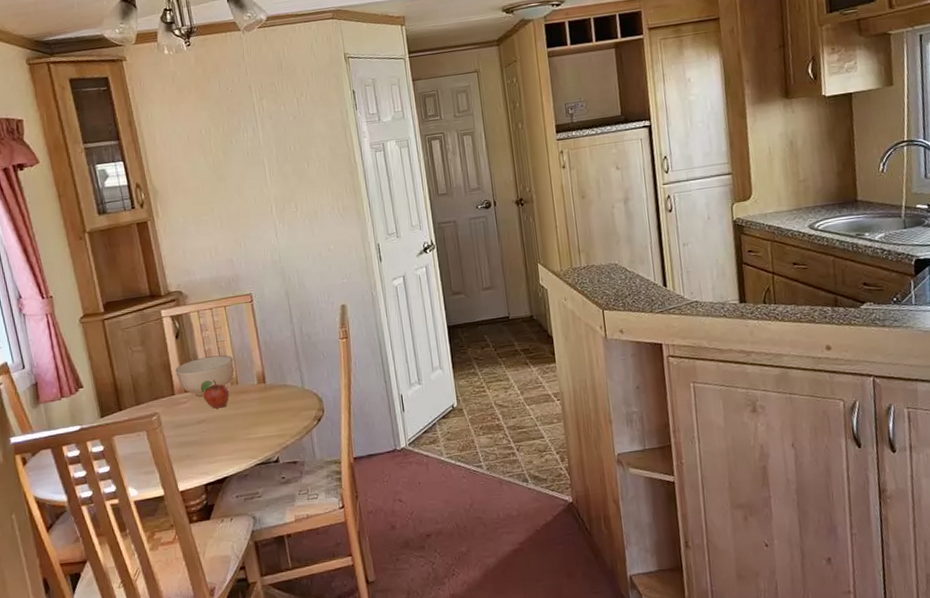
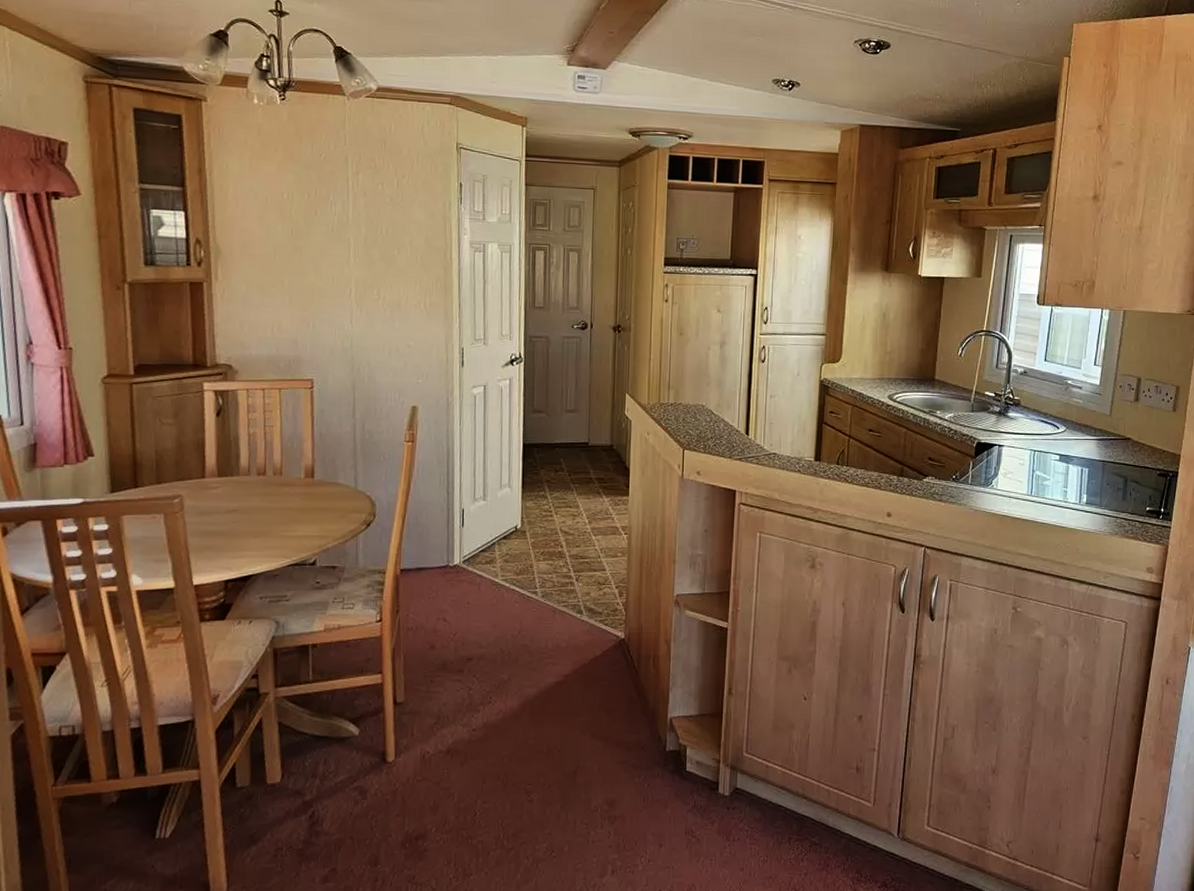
bowl: present [175,355,234,397] -> none [210,441,281,484]
fruit: present [200,380,229,409] -> none [236,467,269,499]

